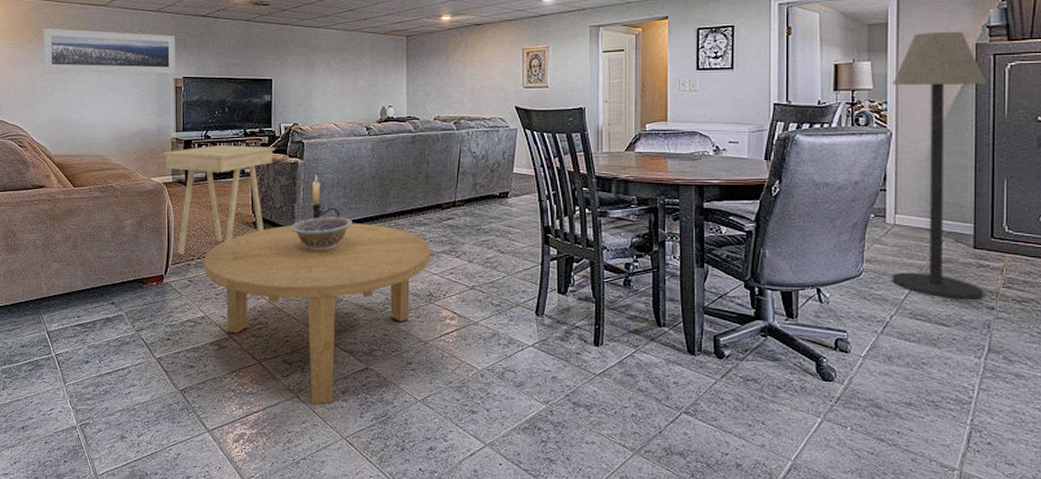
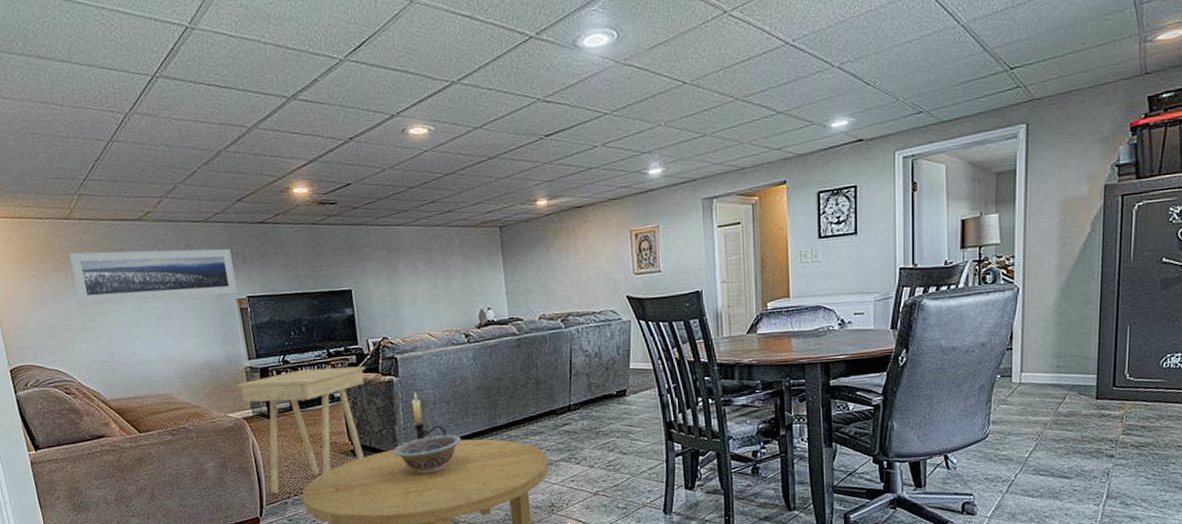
floor lamp: present [892,31,987,300] -> none [1018,172,1115,452]

